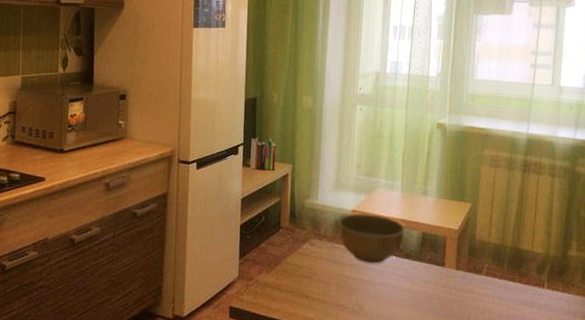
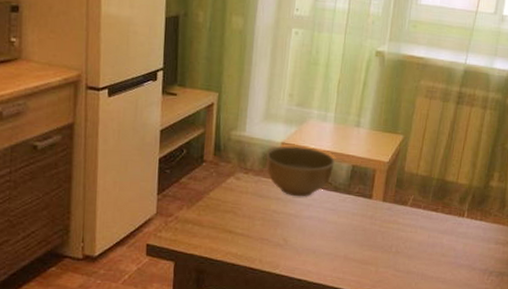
books: present [250,137,276,172] -> none [170,62,201,100]

